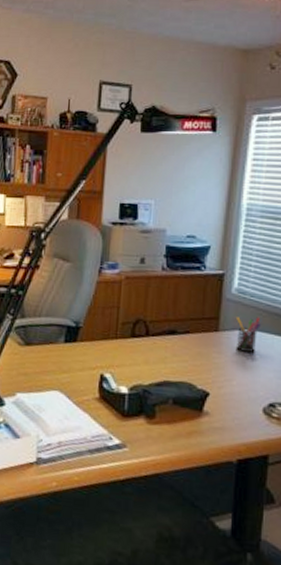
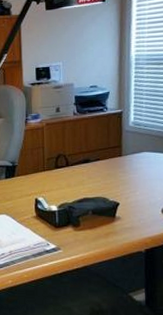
pen holder: present [236,317,261,353] -> none [135,142,154,170]

